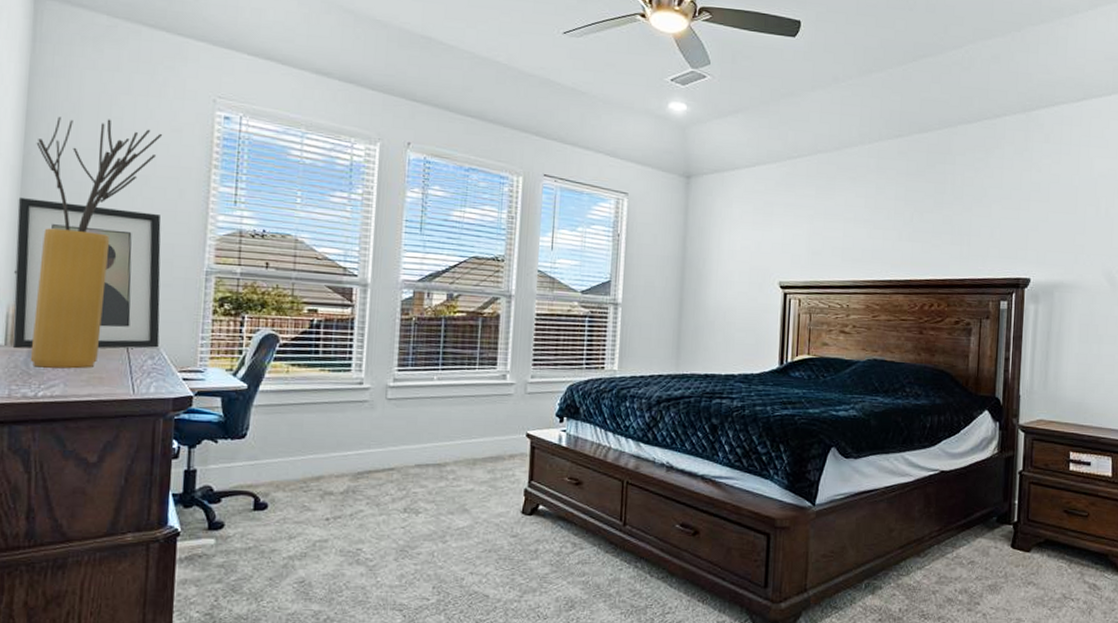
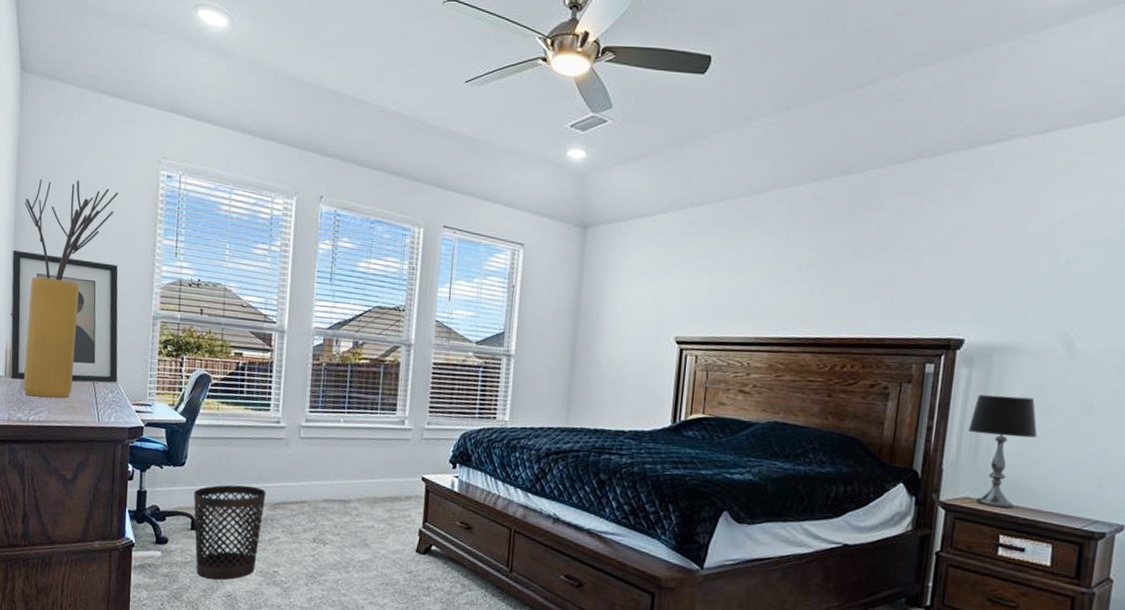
trash bin: none [256,455,347,565] -> present [193,484,266,580]
table lamp: none [1039,327,1094,428] -> present [969,395,1038,509]

